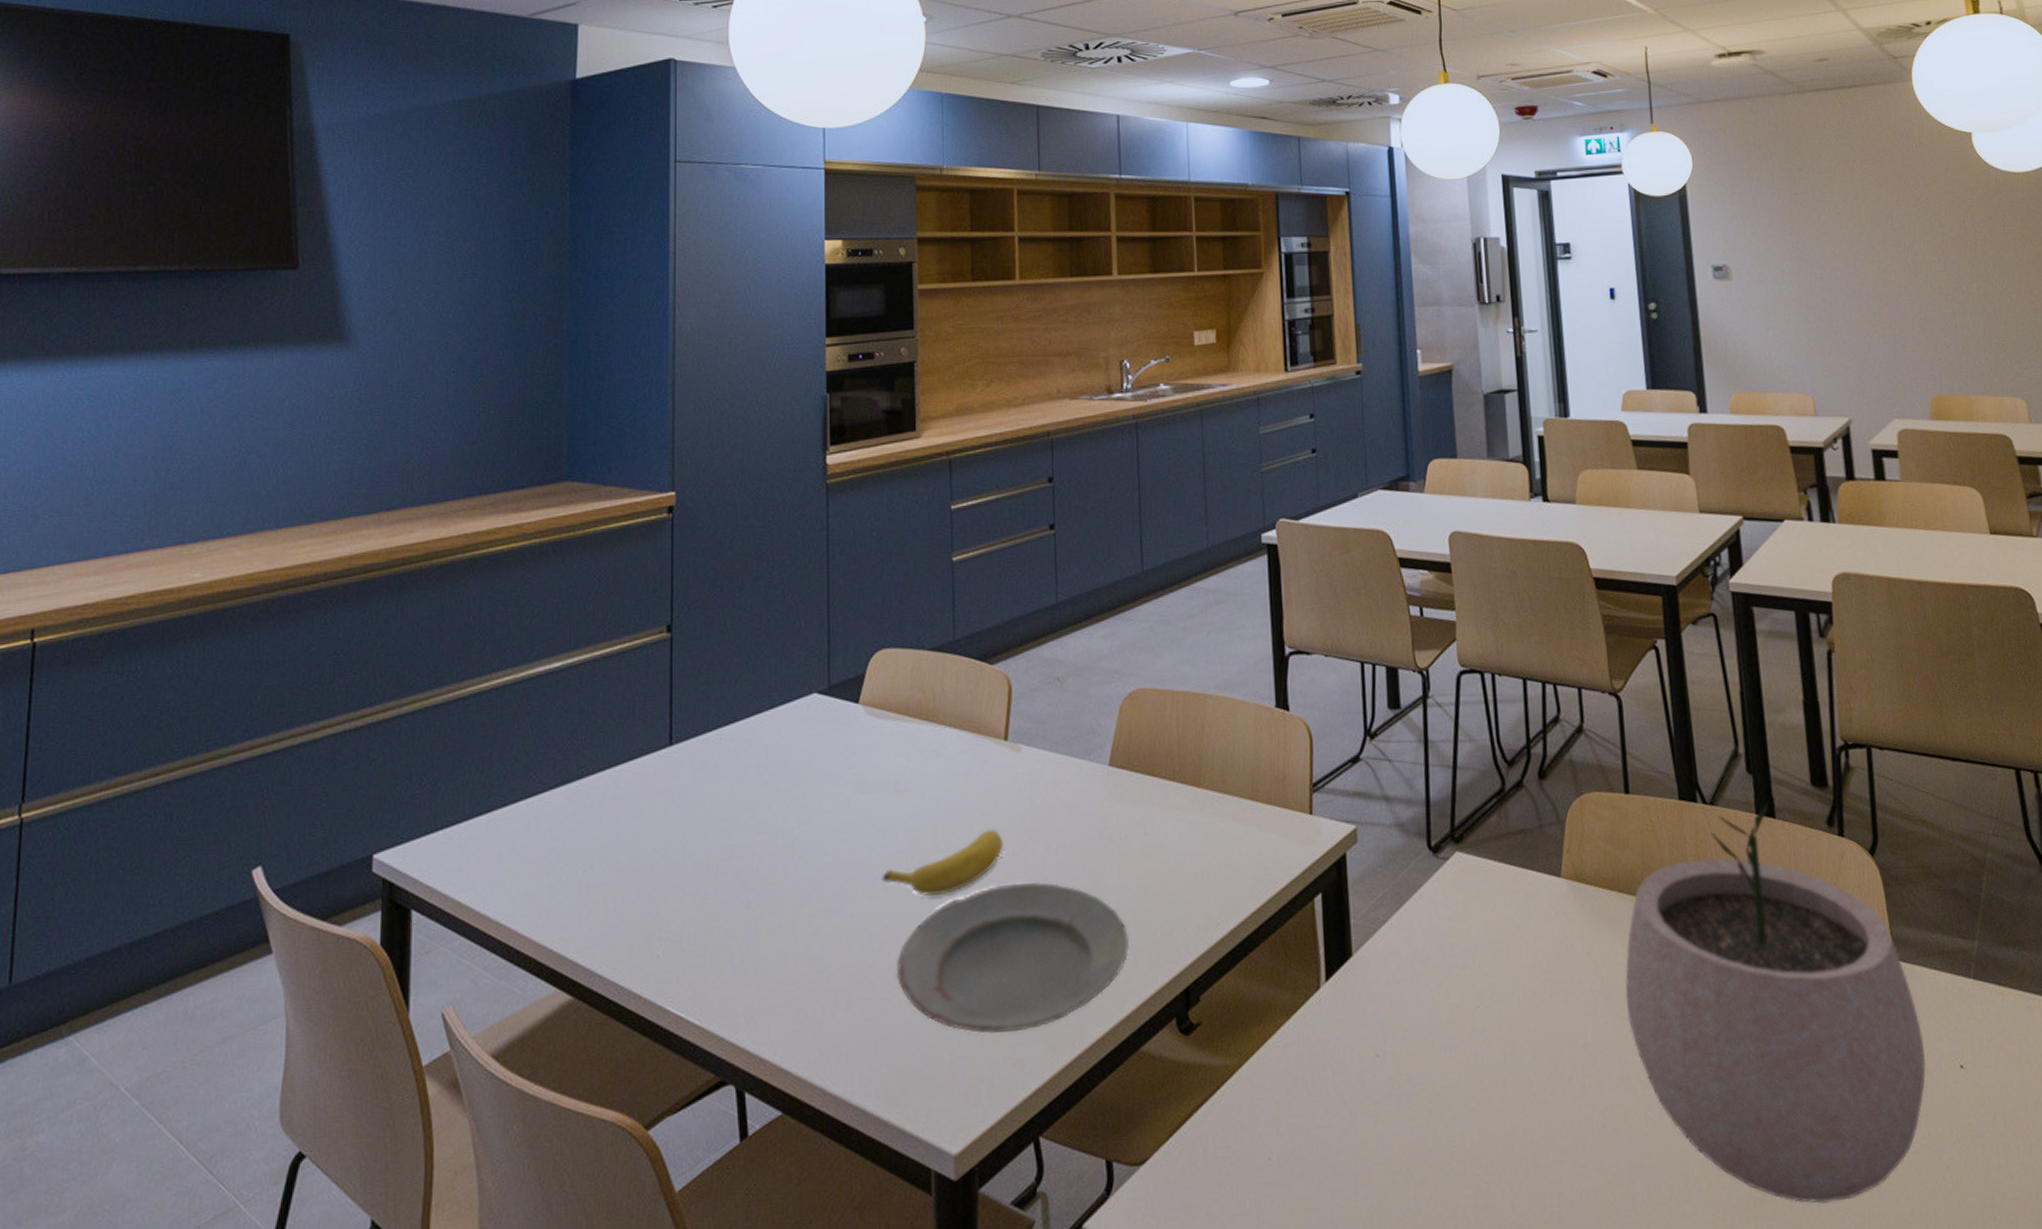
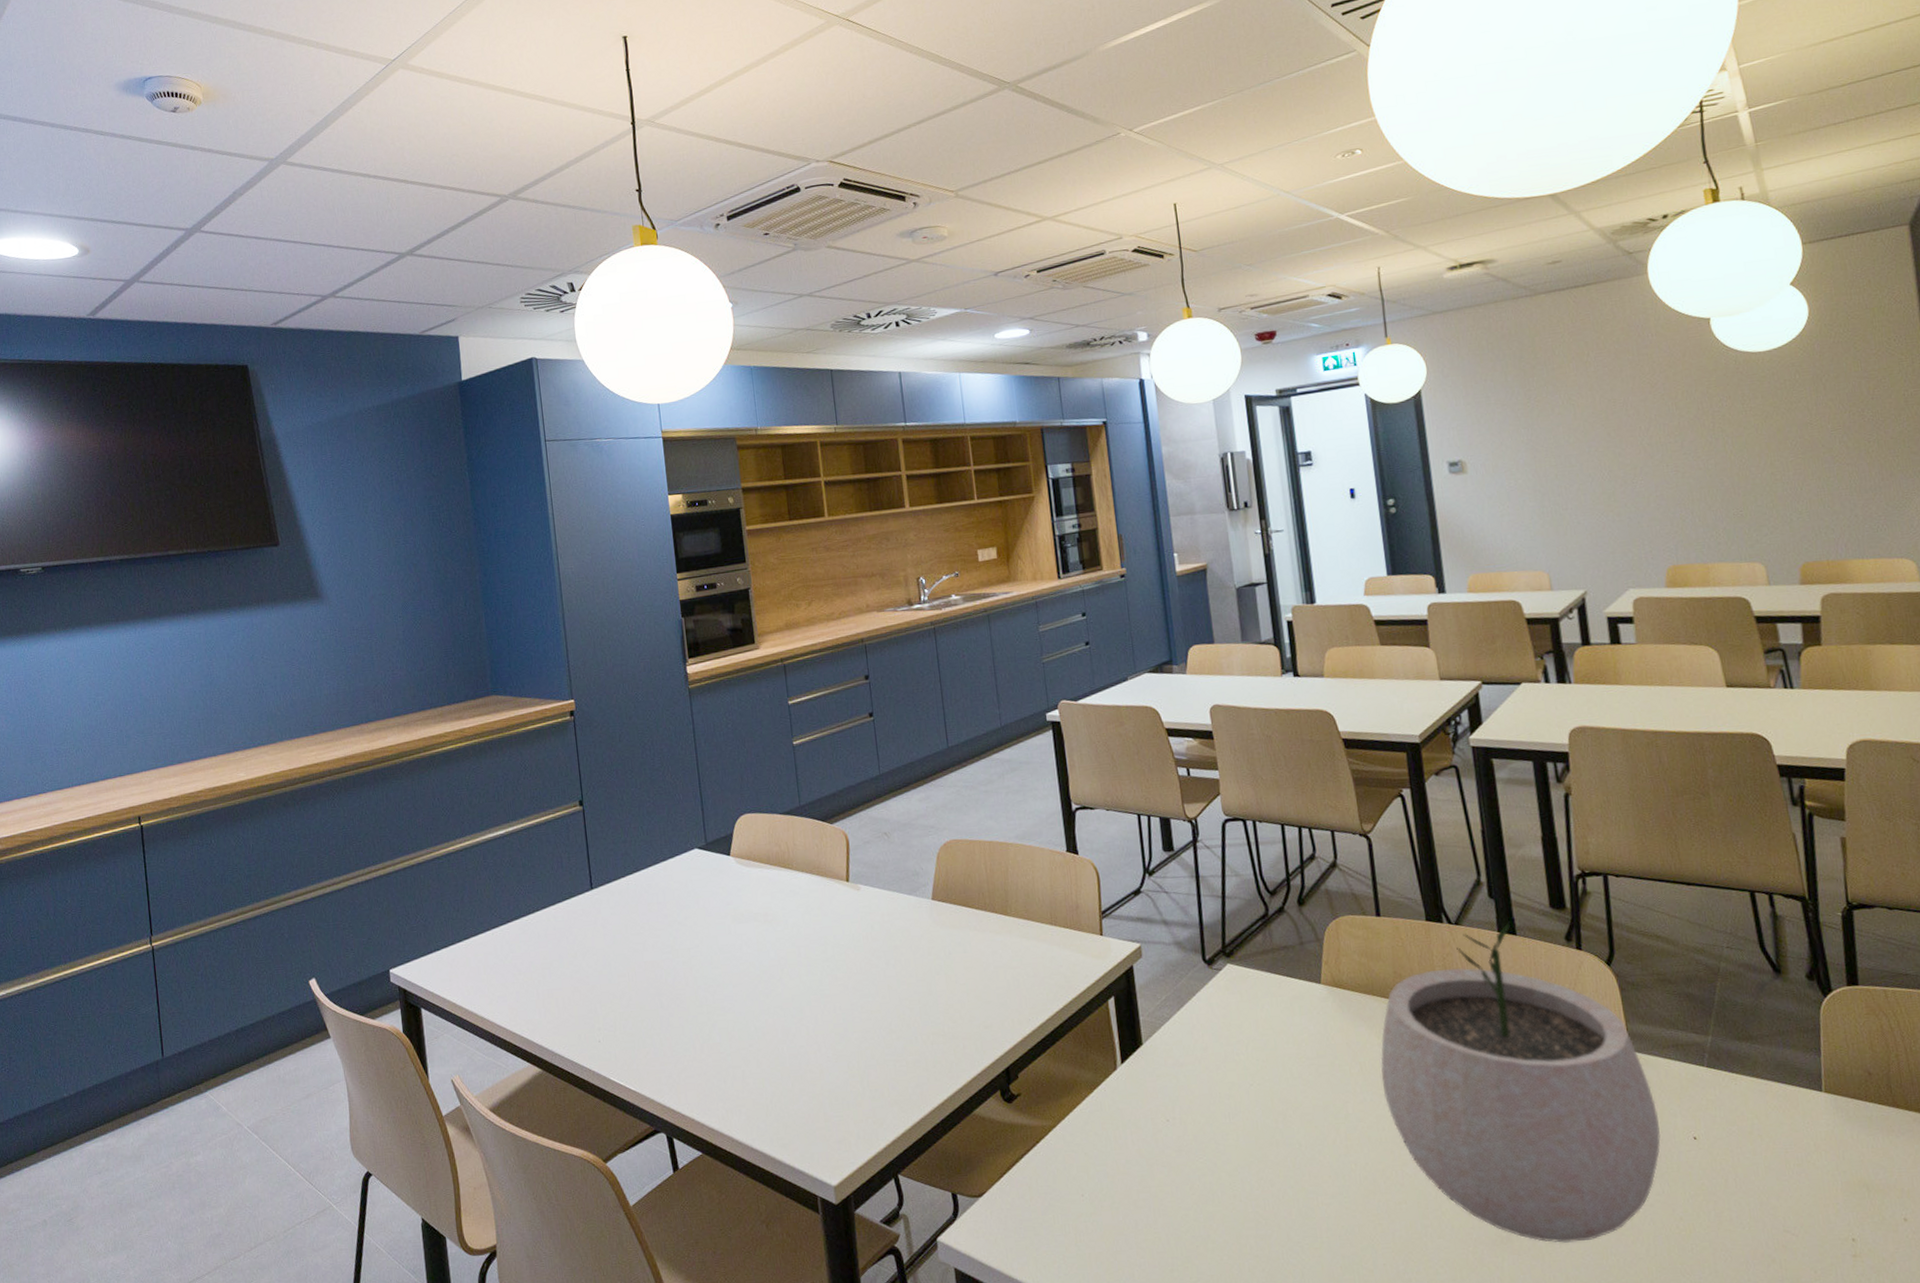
banana: present [882,828,1004,896] -> none [760,948,853,999]
plate: present [896,881,1130,1034] -> none [777,988,959,1100]

